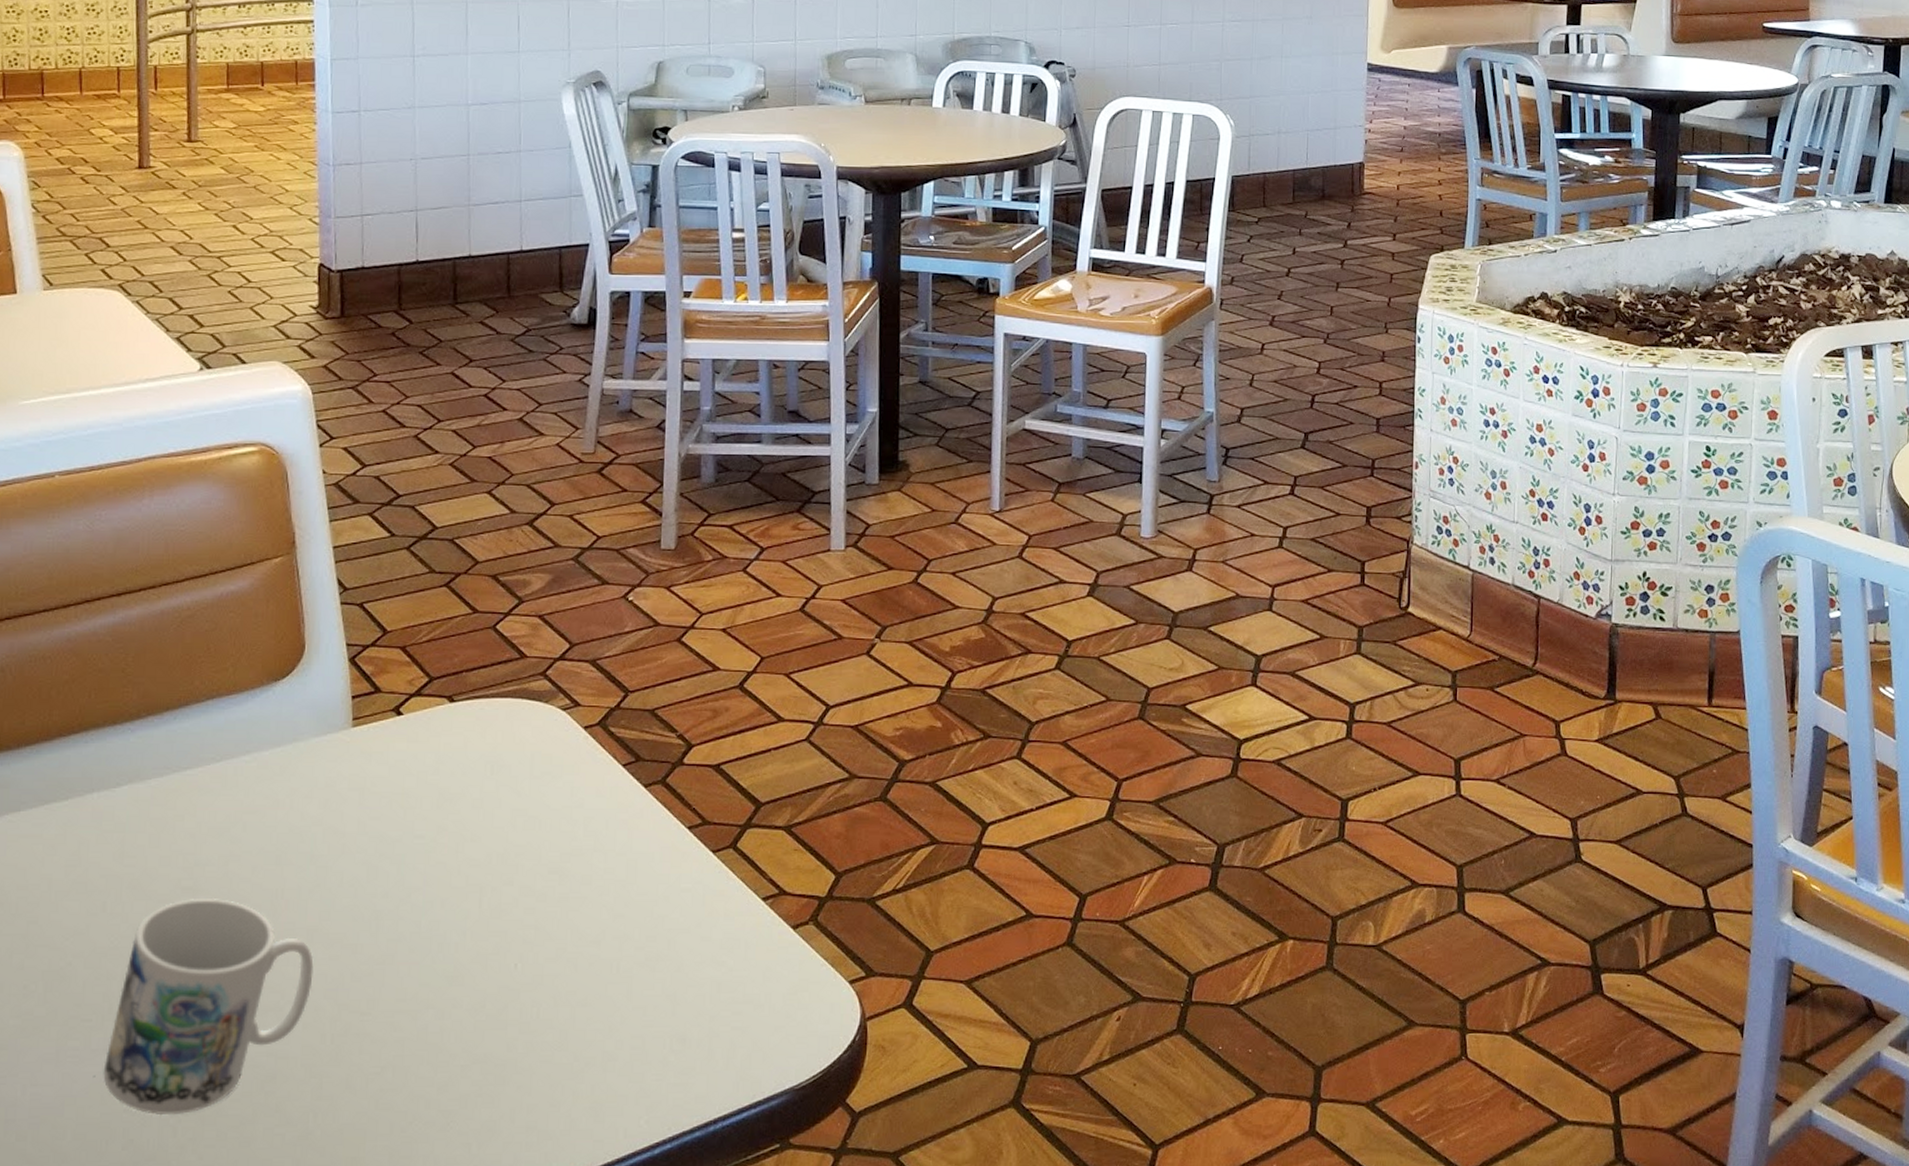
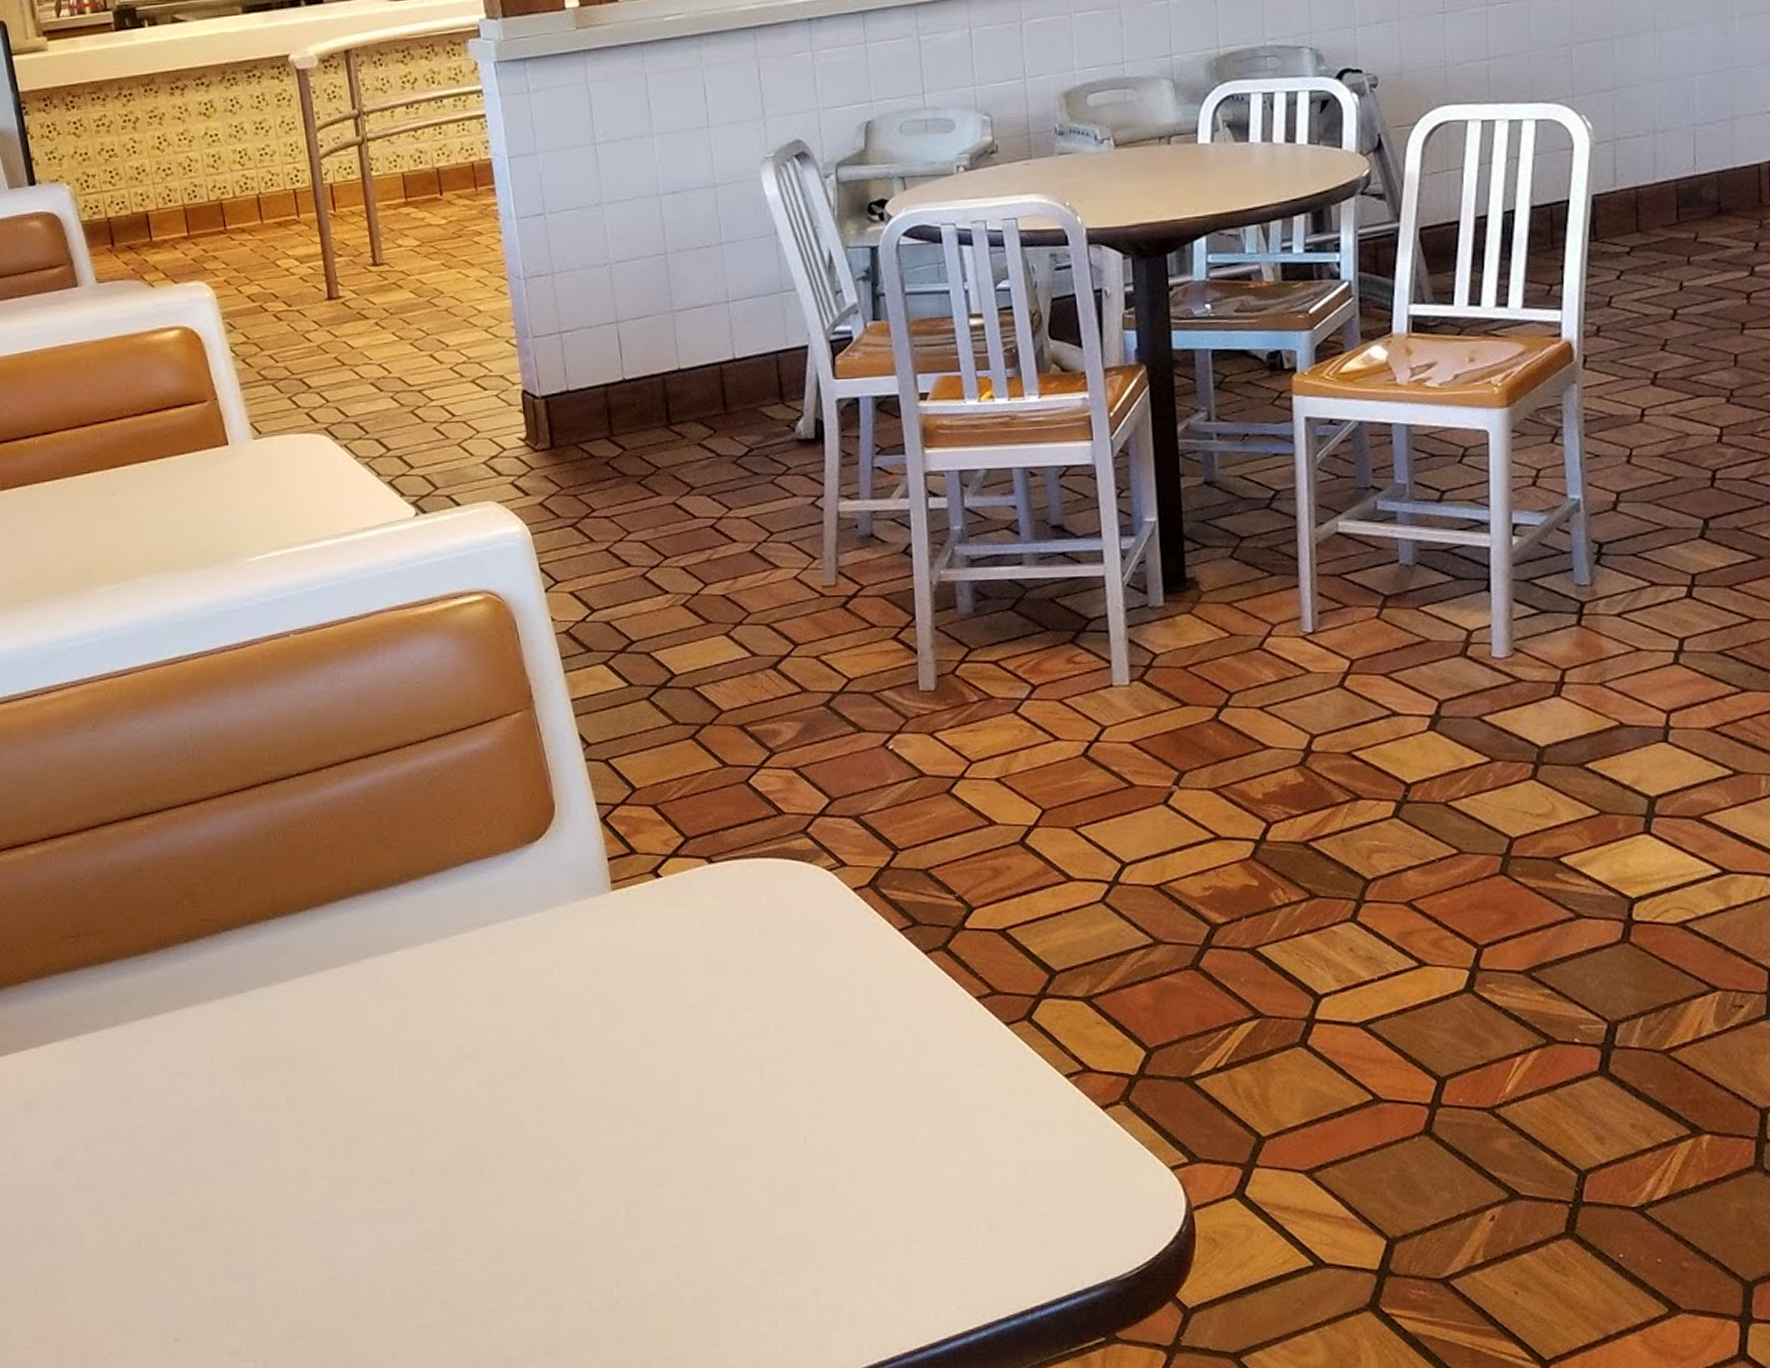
mug: present [93,897,314,1116] -> none [402,1065,602,1279]

